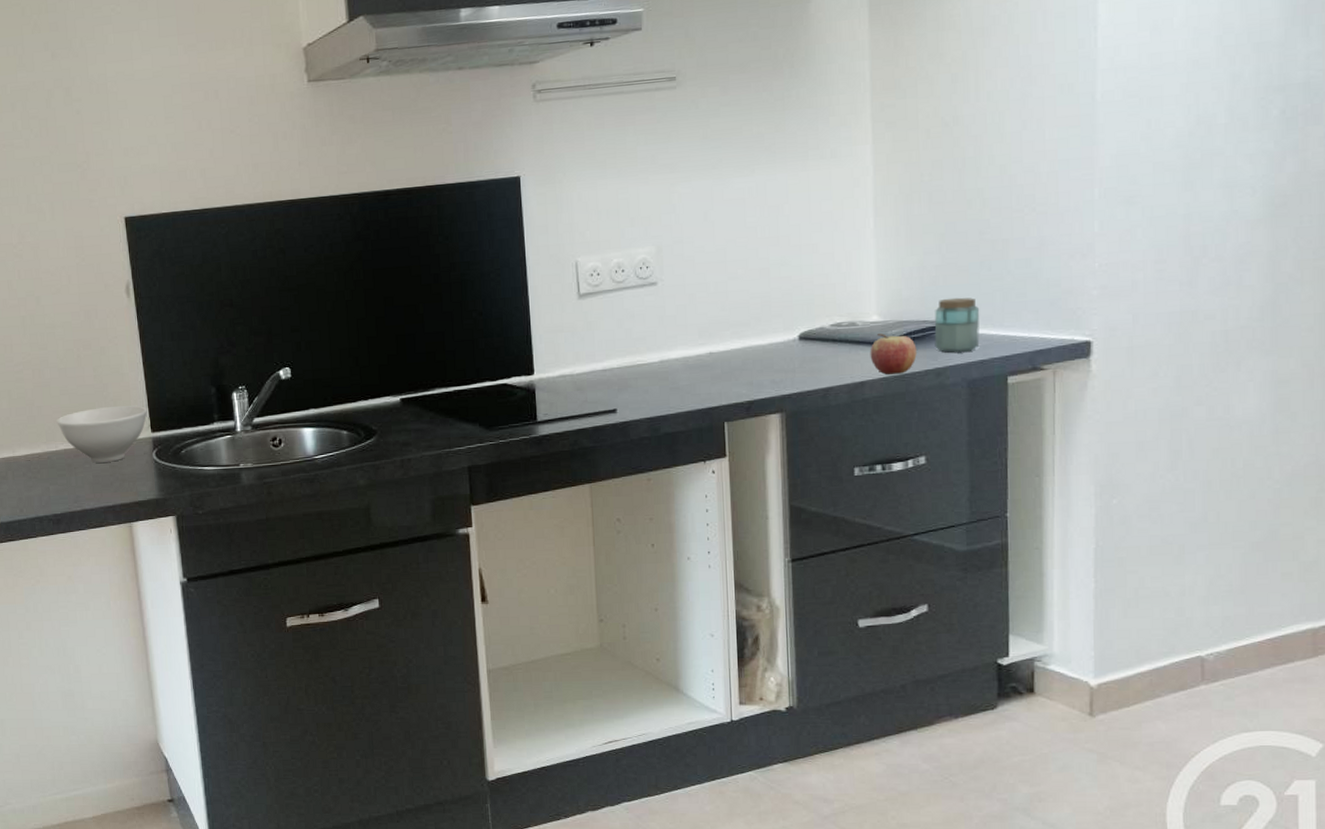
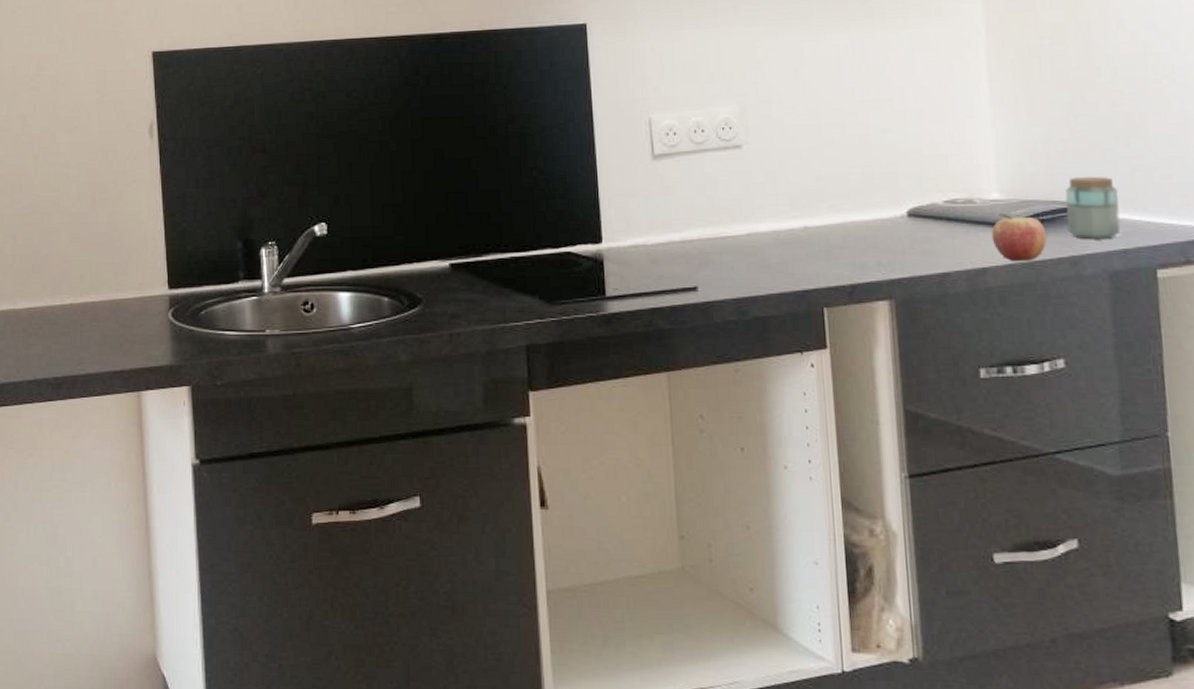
bowl: present [56,405,147,463] -> none [64,258,165,321]

